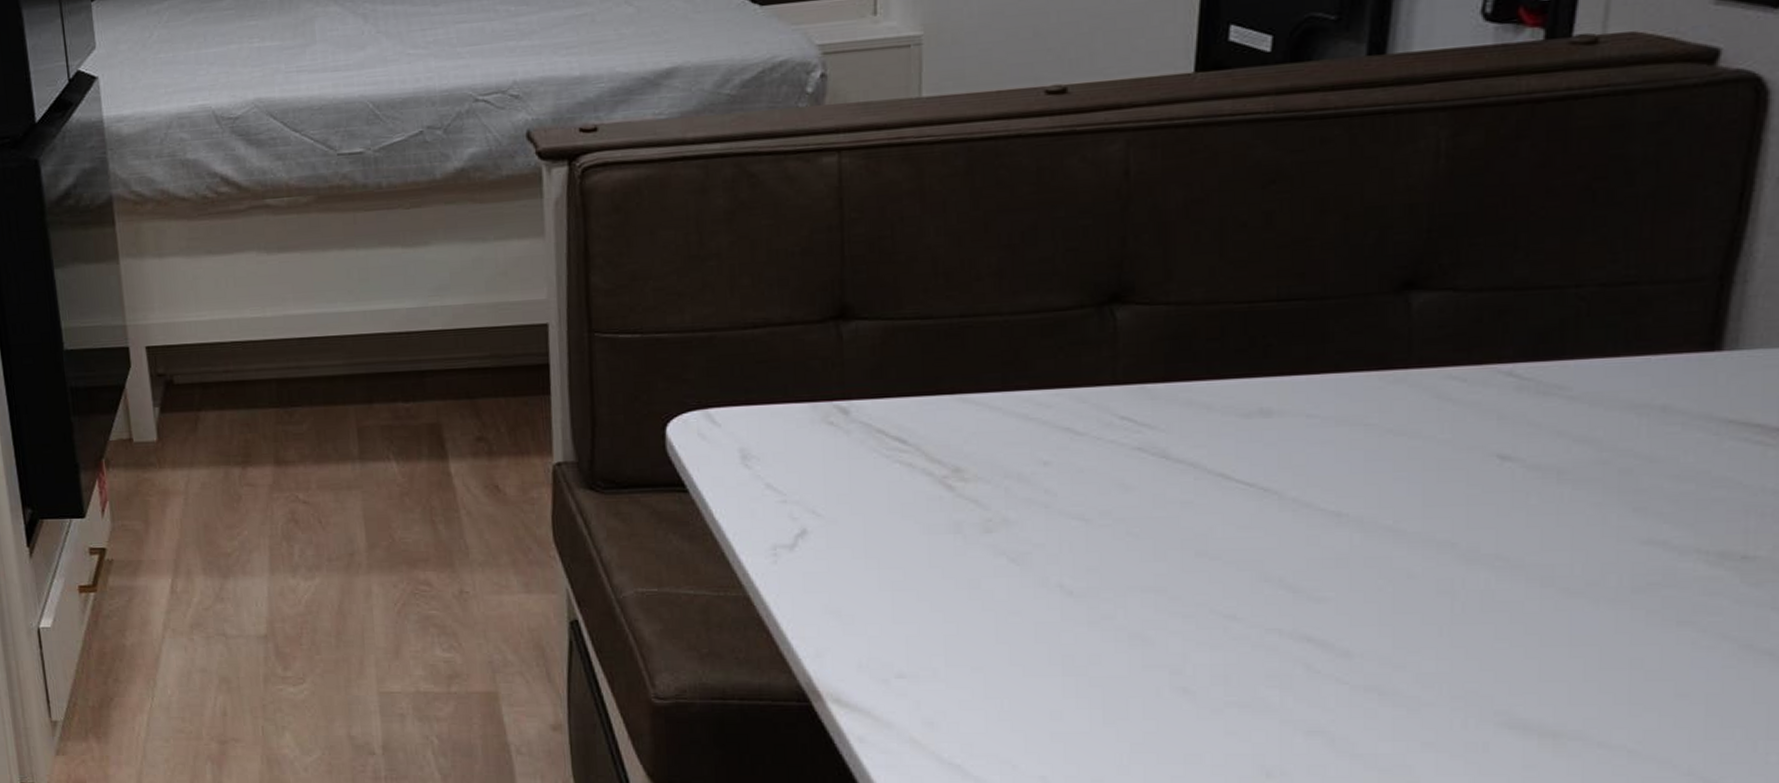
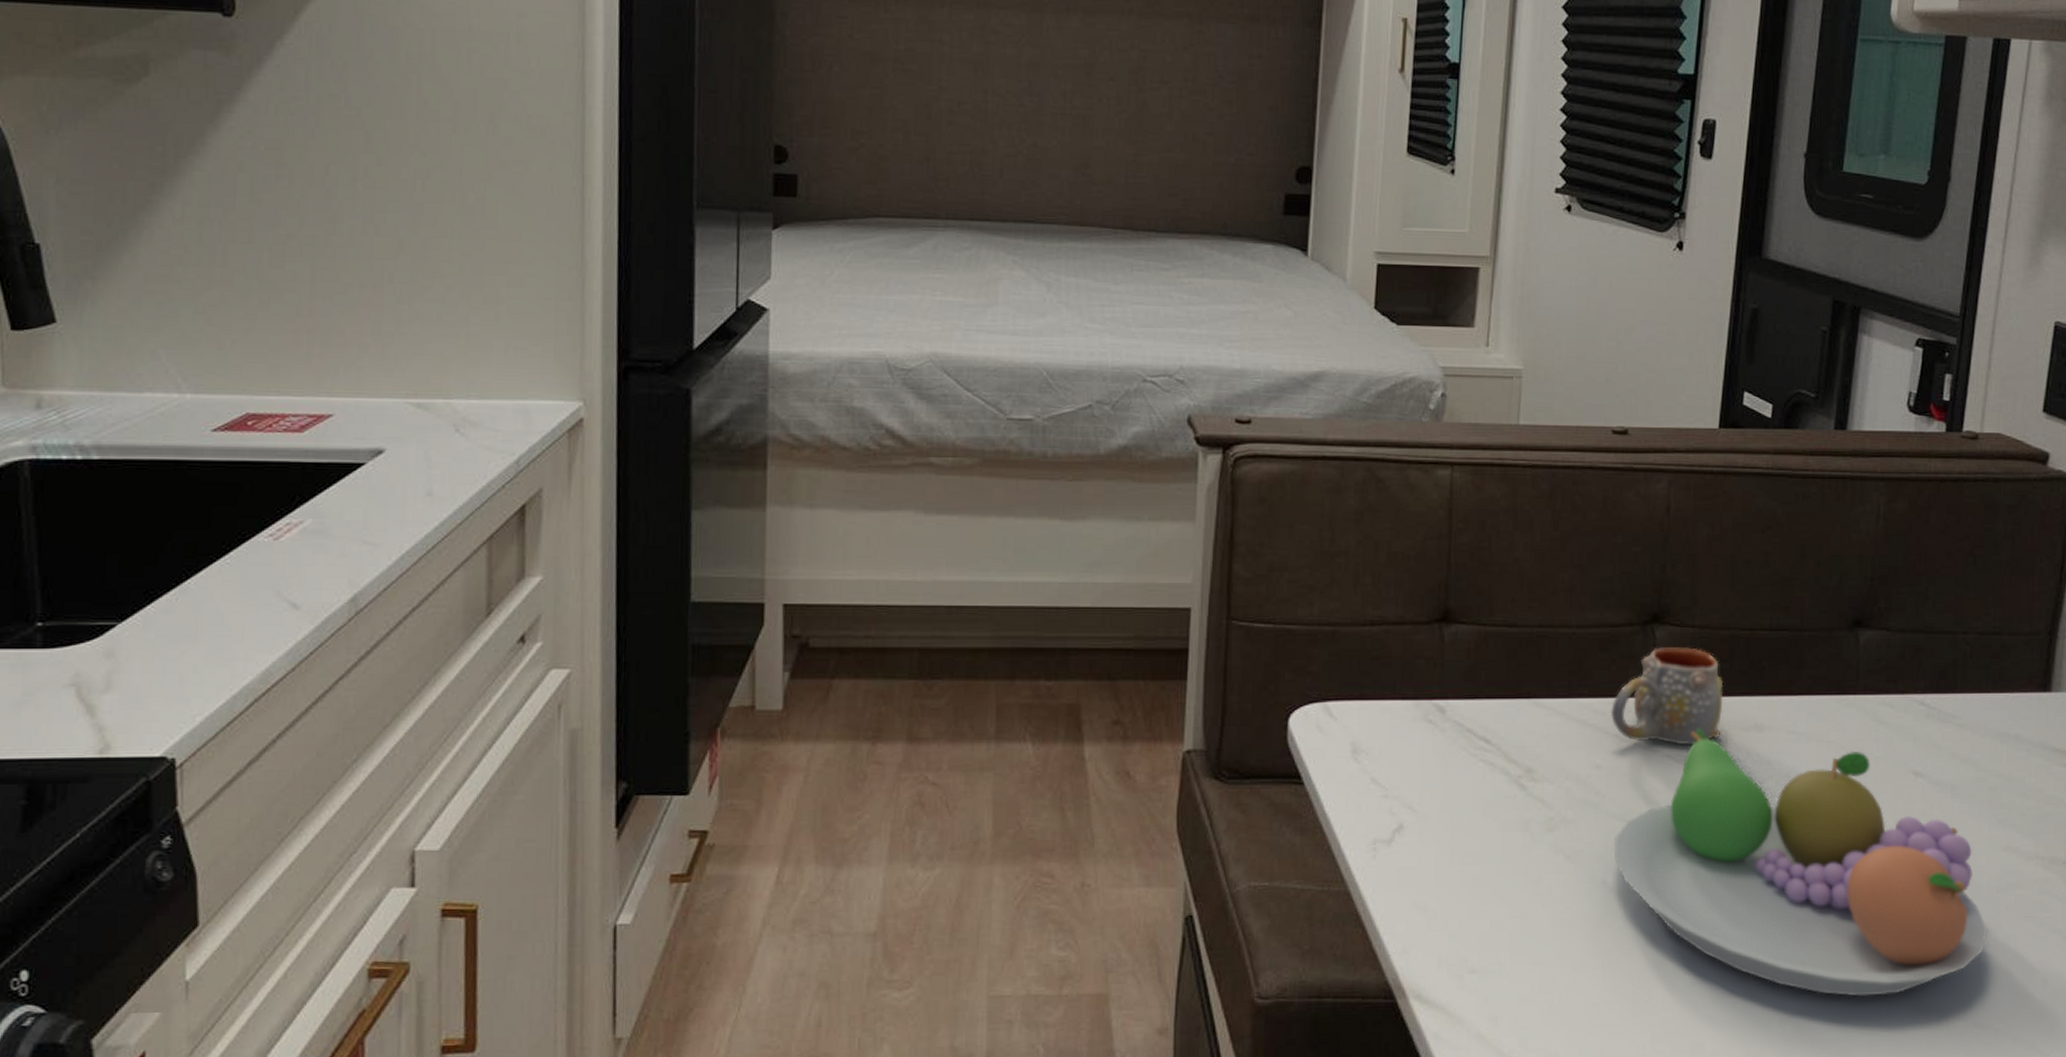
mug: none [1059,327,1213,437] -> present [1610,647,1724,746]
fruit bowl: none [1070,417,1616,710] -> present [1613,728,1987,997]

